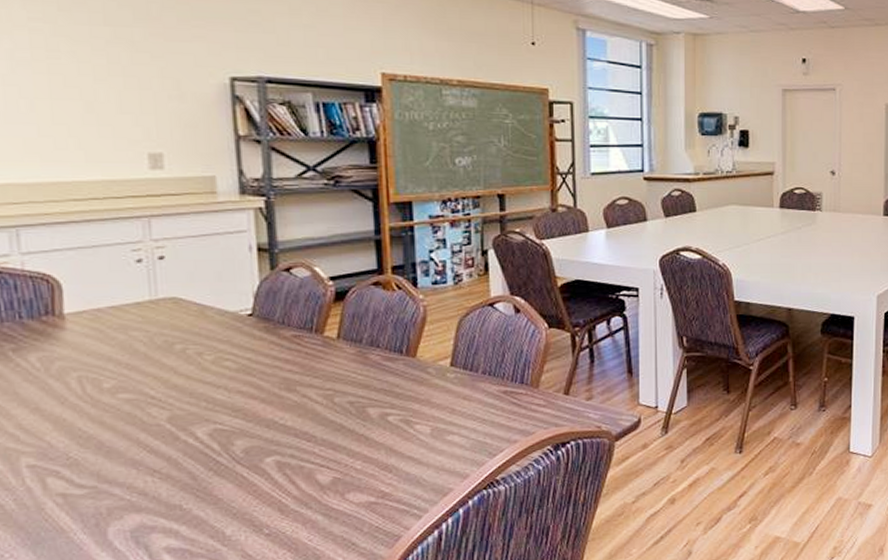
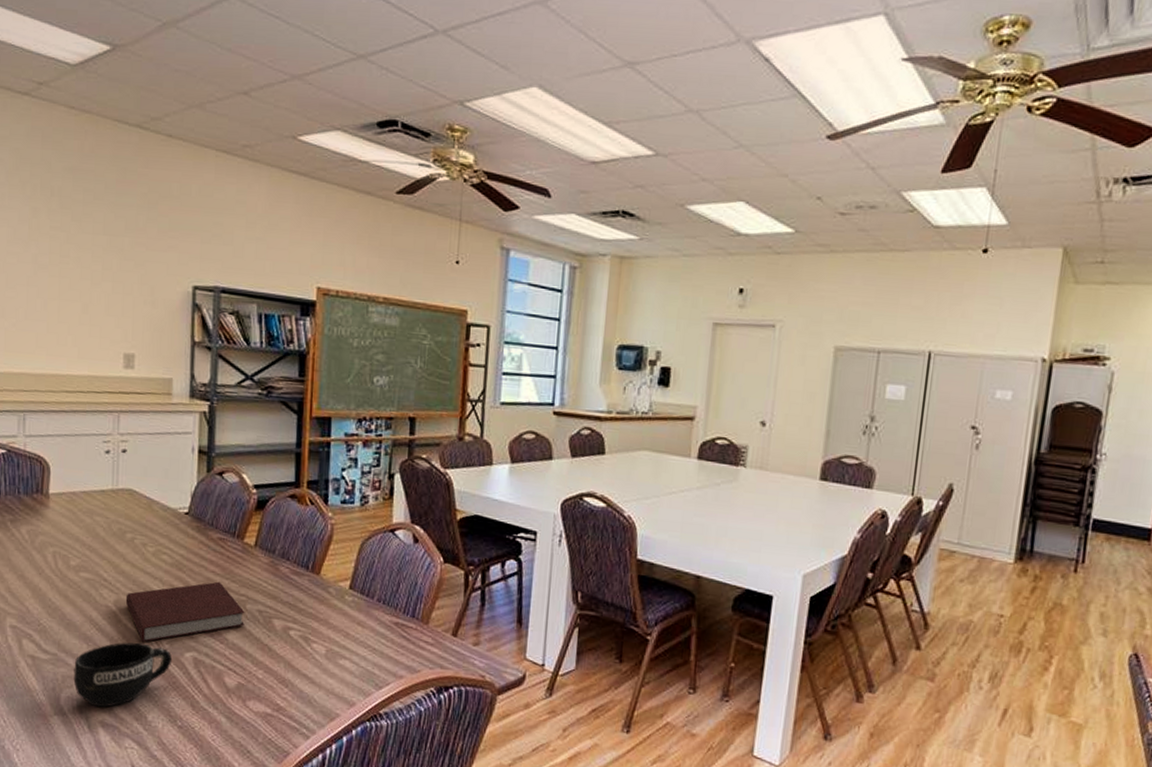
mug: none [121,456,250,534] -> present [73,642,173,708]
notebook: none [182,380,334,455] -> present [125,581,245,642]

